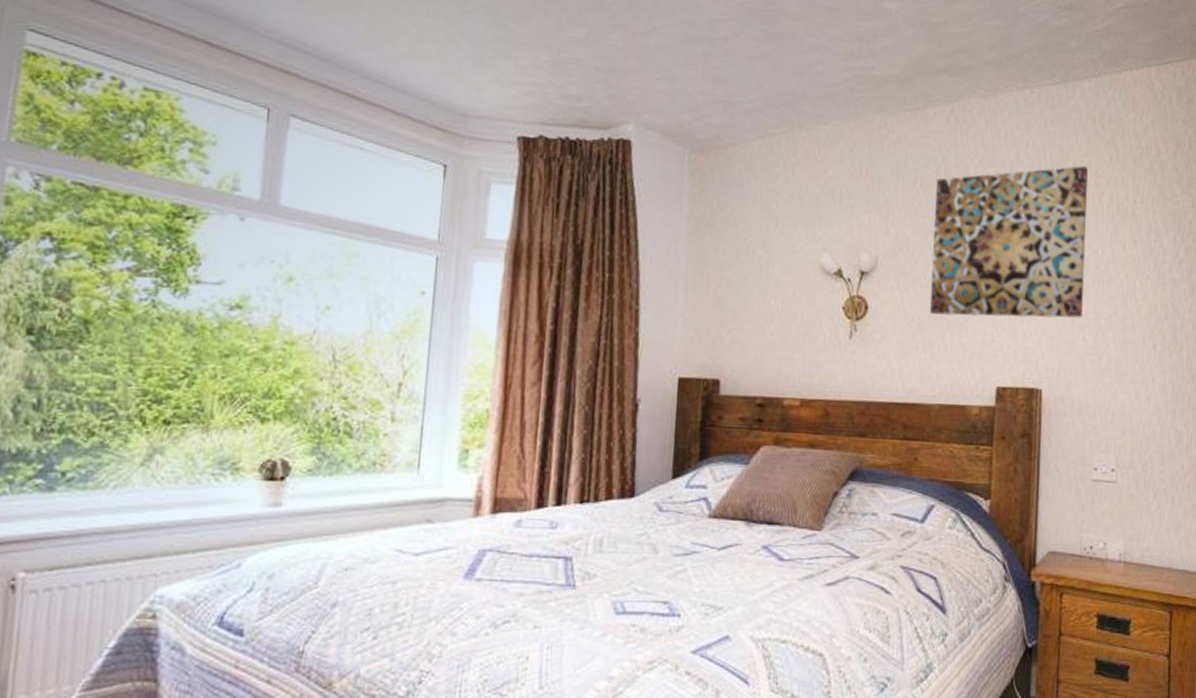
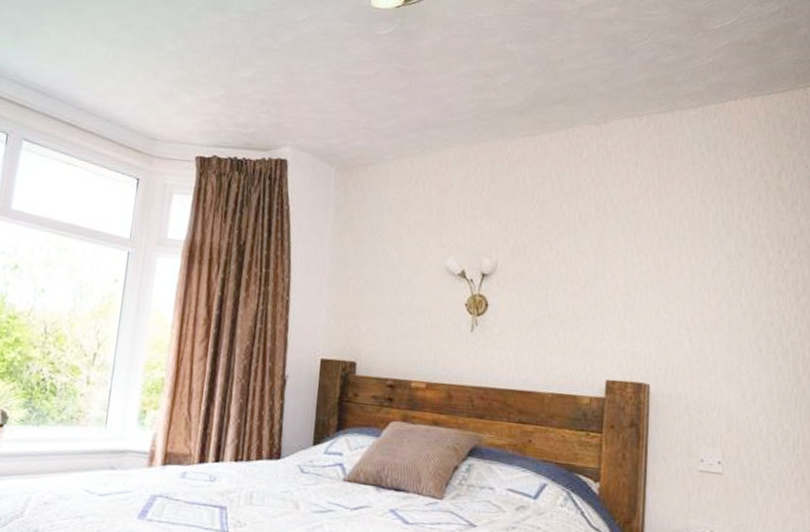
wall art: present [930,166,1088,319] -> none [545,185,694,321]

